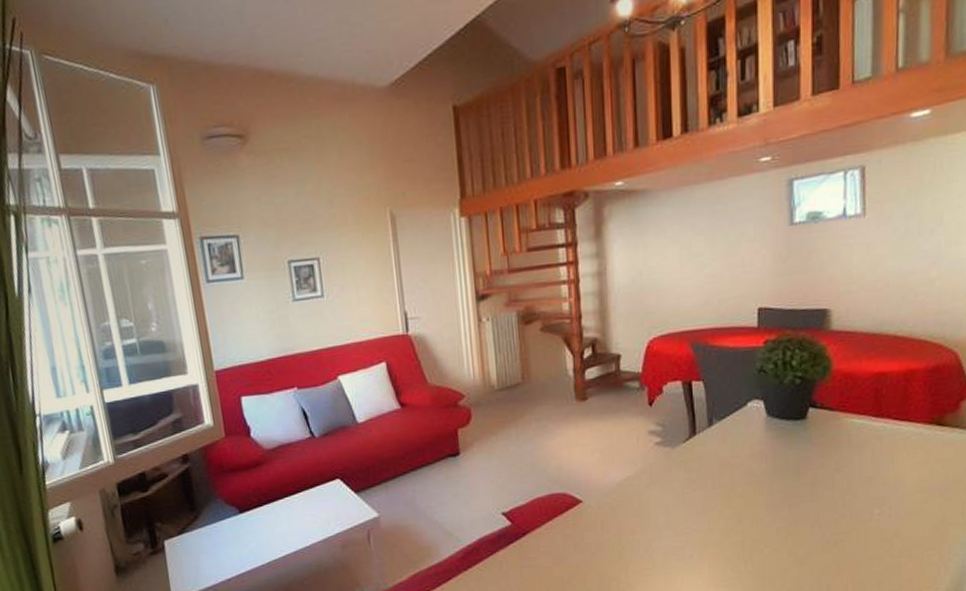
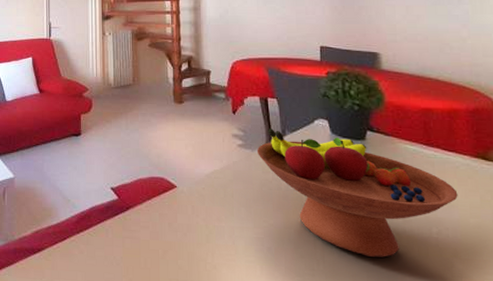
fruit bowl: none [678,418,906,550] -> present [256,128,458,257]

